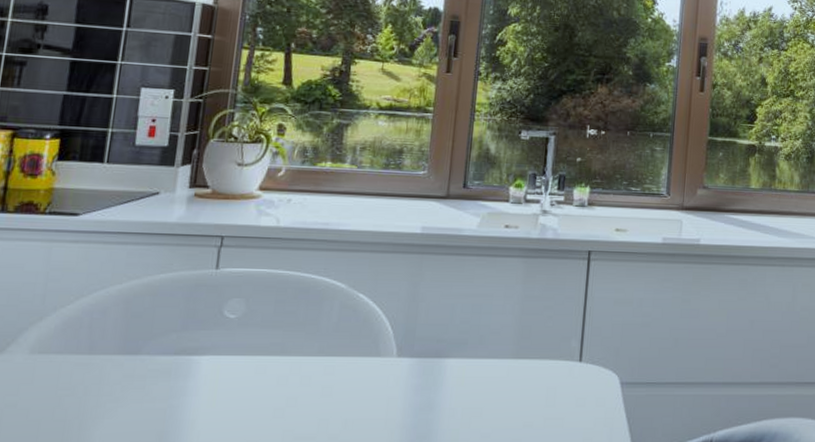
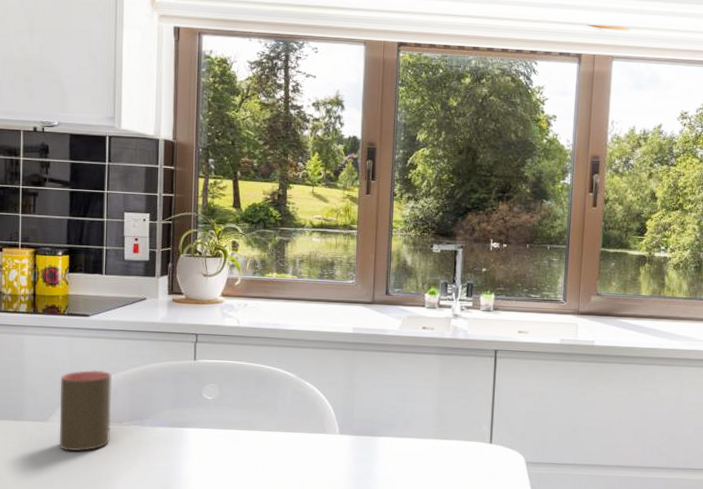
cup: none [17,283,102,392] -> present [60,370,112,452]

